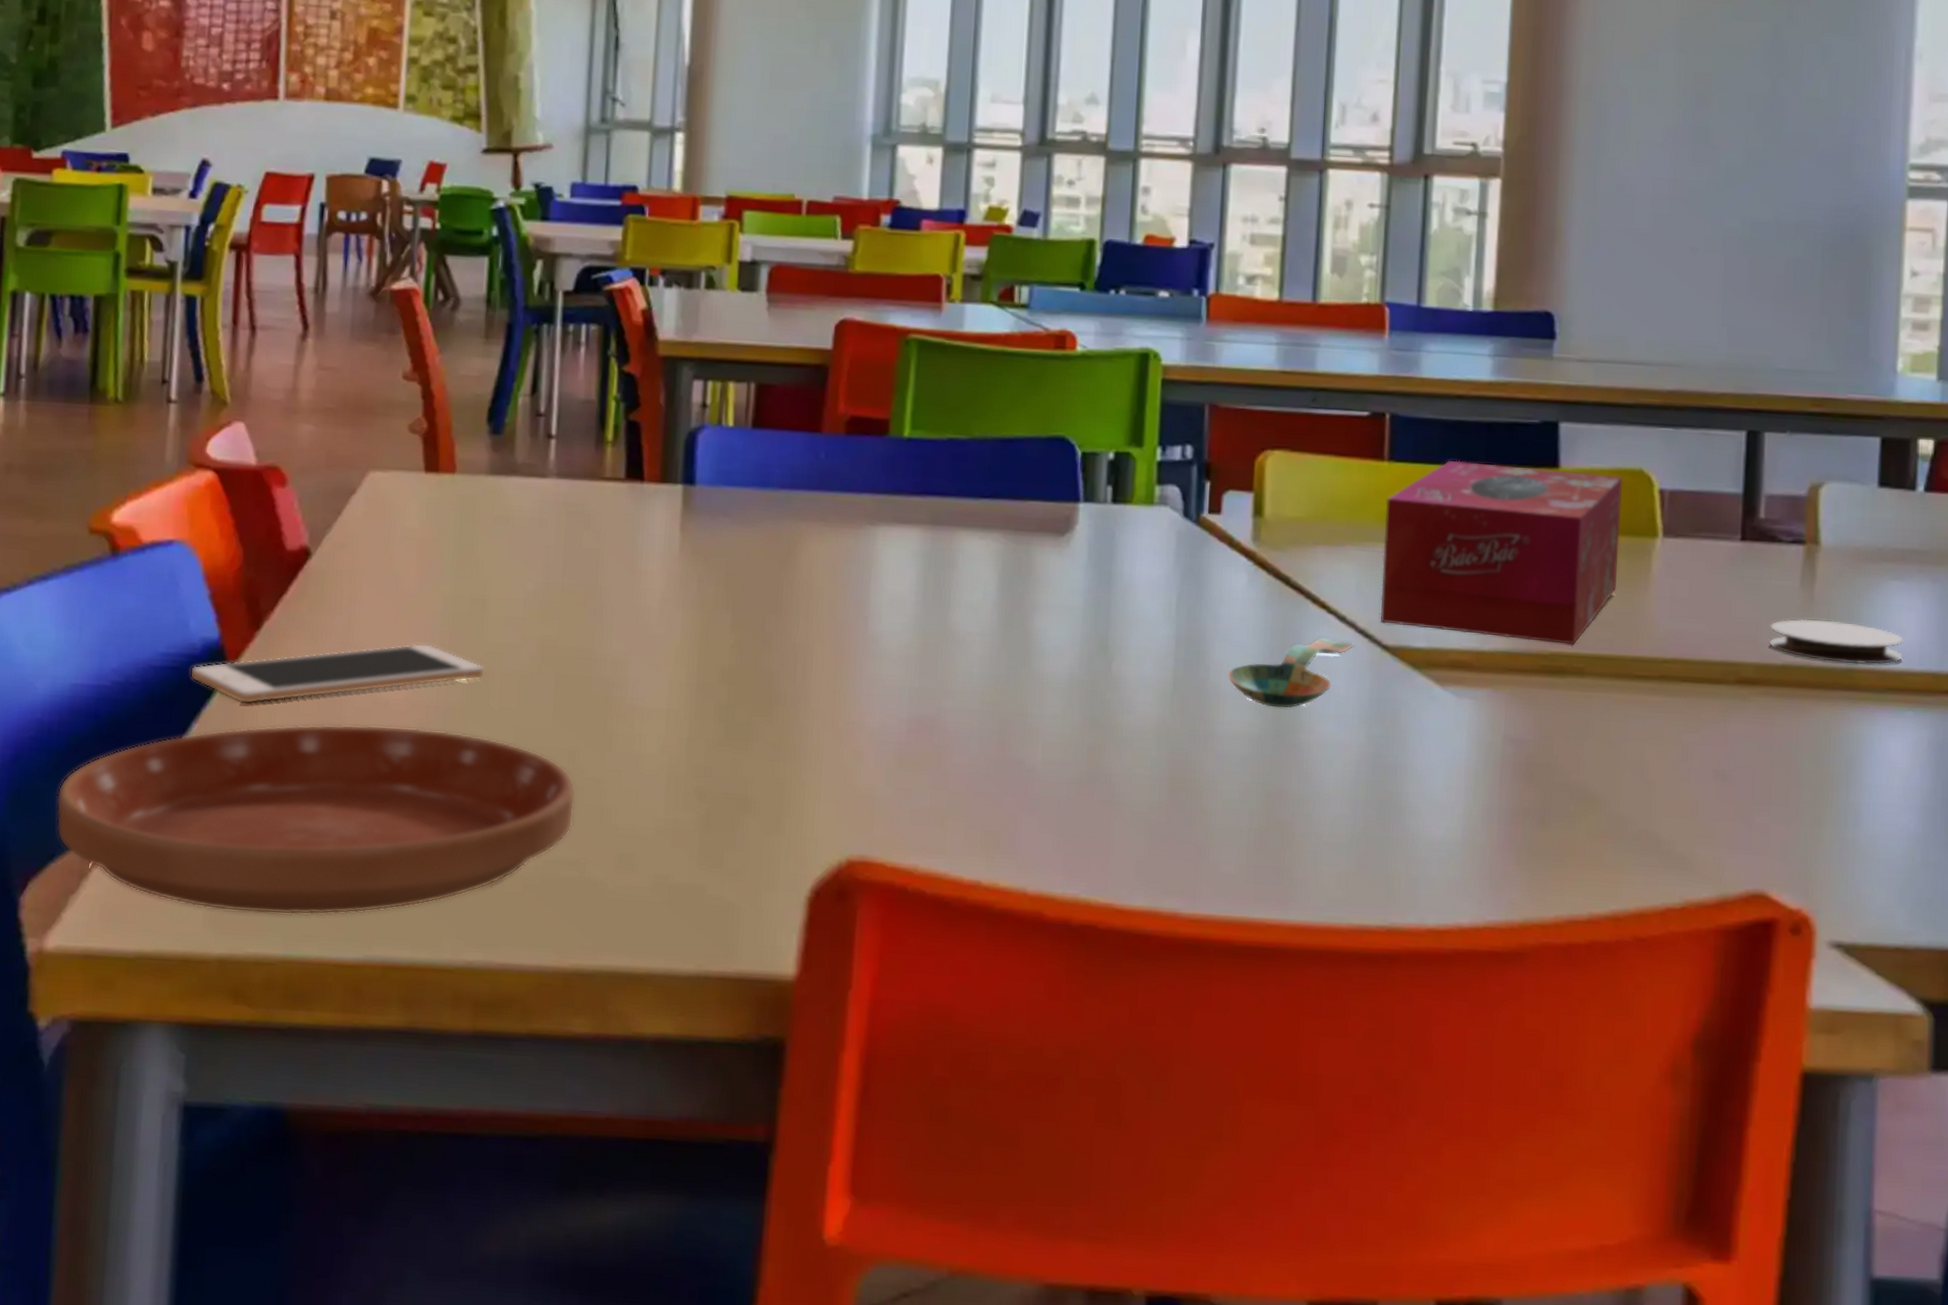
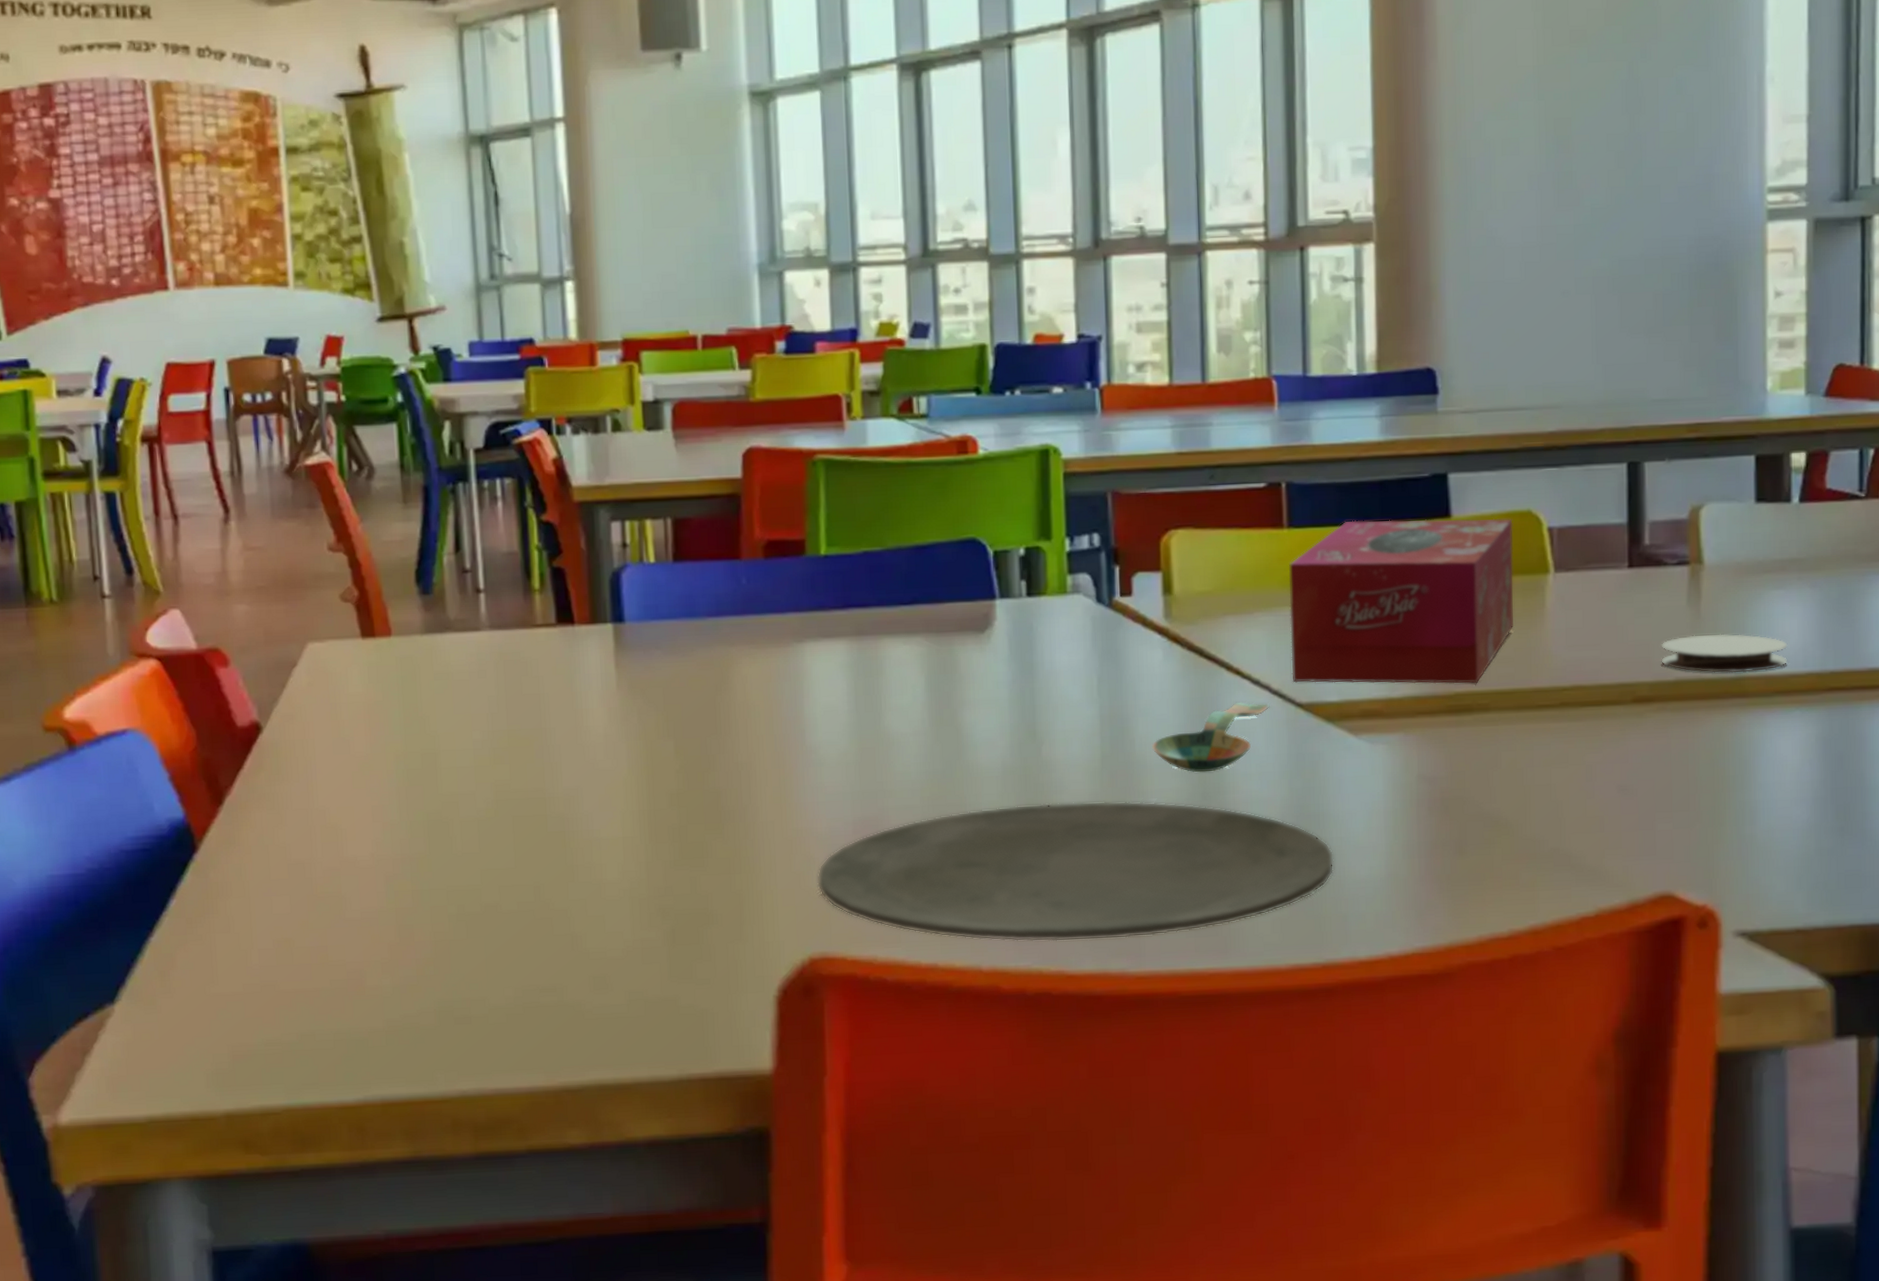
saucer: present [56,724,575,915] -> none [49,880,546,1070]
cell phone: present [190,643,486,704] -> none [160,800,445,877]
plate: none [863,721,1409,878] -> present [817,801,1334,942]

